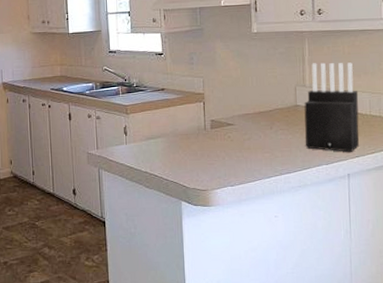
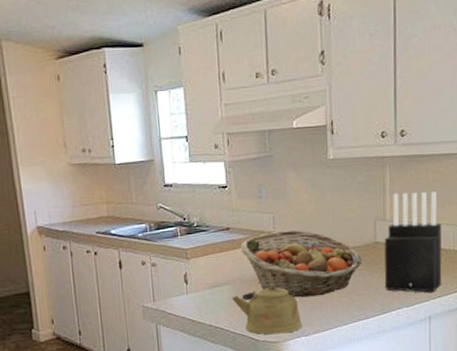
kettle: none [166,138,229,183] -> present [232,283,302,335]
fruit basket: none [174,92,284,152] -> present [240,229,362,298]

